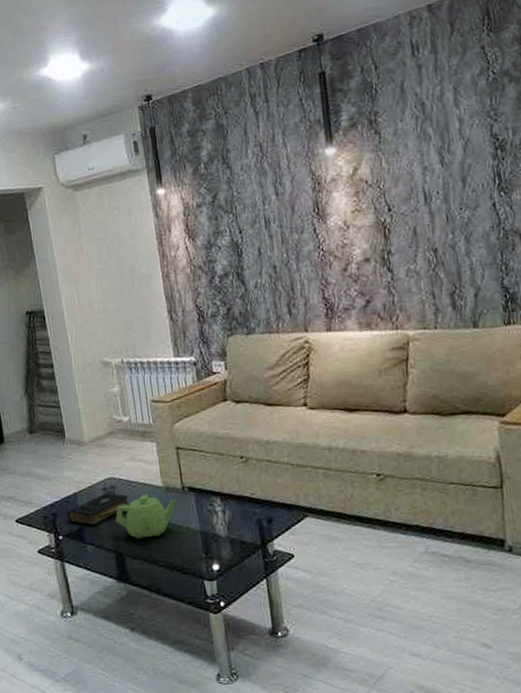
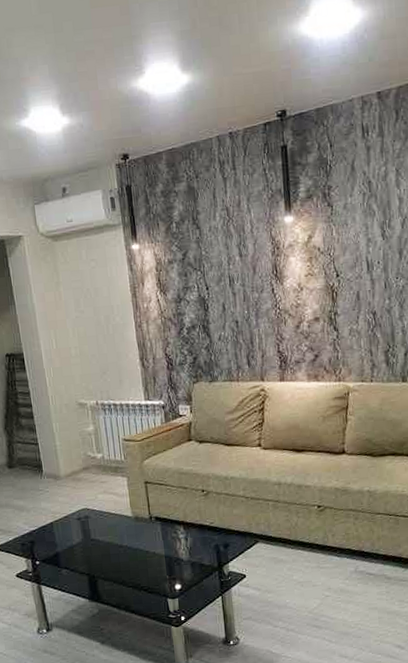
book: present [67,492,129,526] -> none [43,522,102,552]
teapot: present [115,494,176,539] -> none [89,523,144,563]

